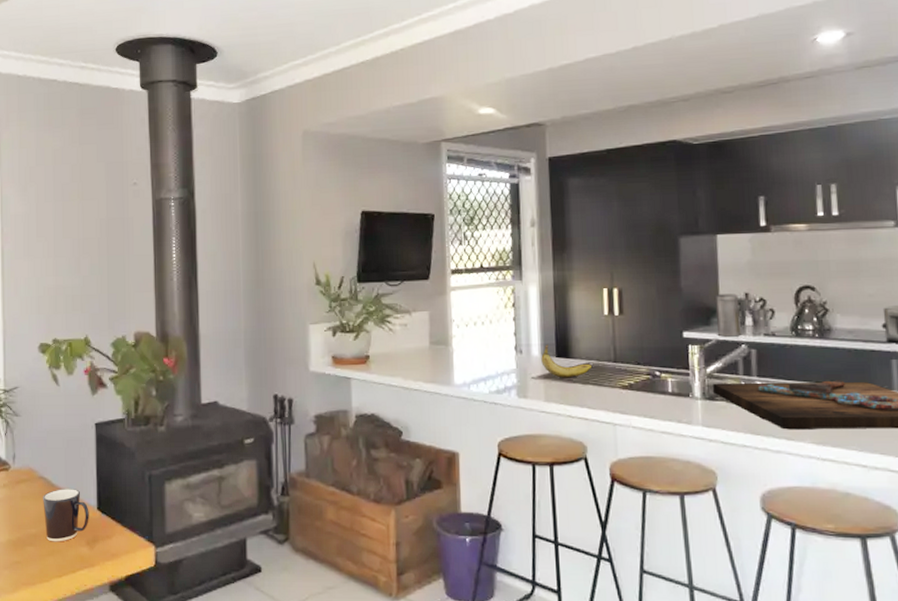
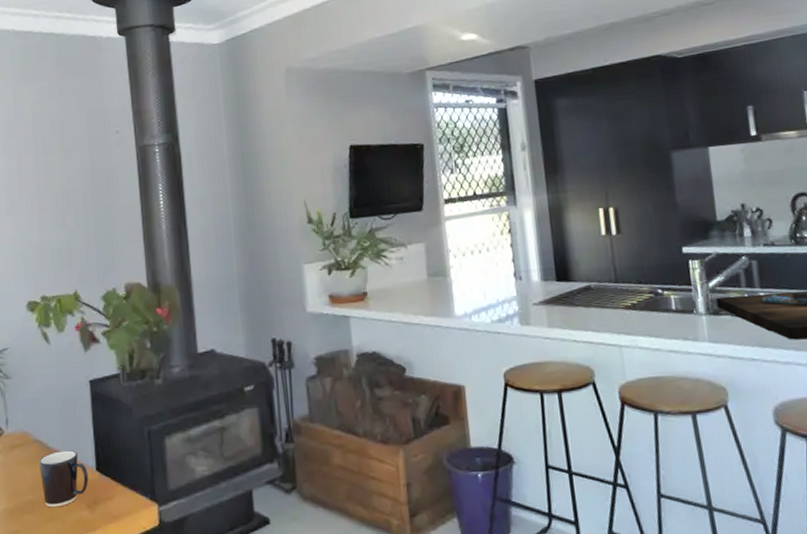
fruit: present [541,344,593,378] -> none [541,269,594,303]
canister: present [714,294,742,337] -> none [711,205,742,250]

